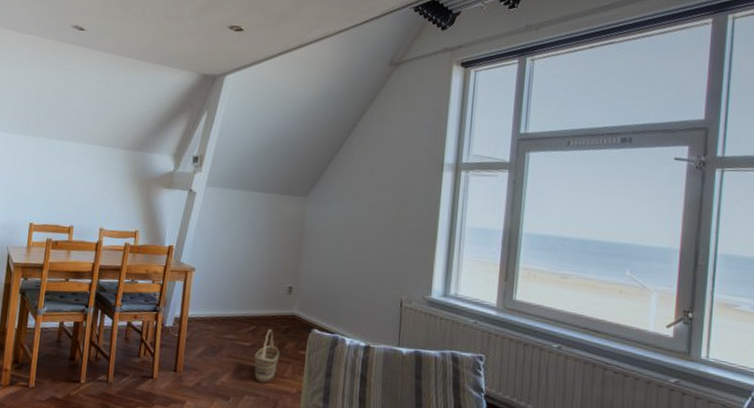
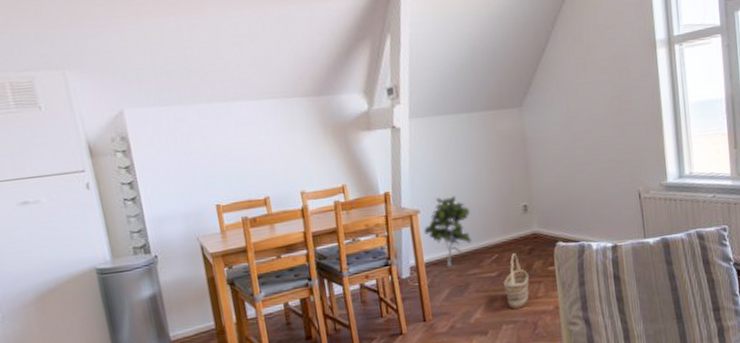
indoor plant: none [194,261,240,327] -> present [424,196,472,267]

